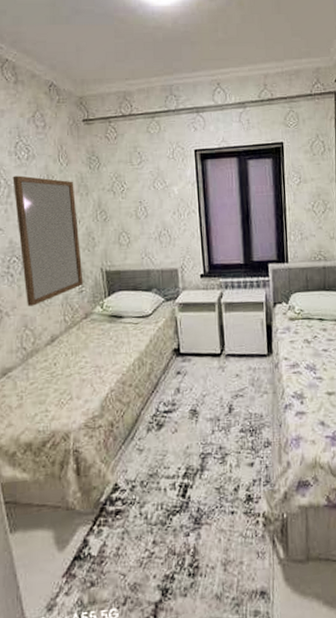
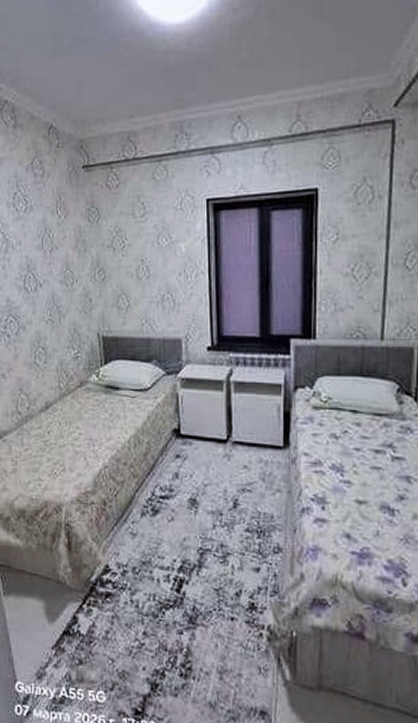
home mirror: present [13,175,84,306] -> none [10,229,79,369]

